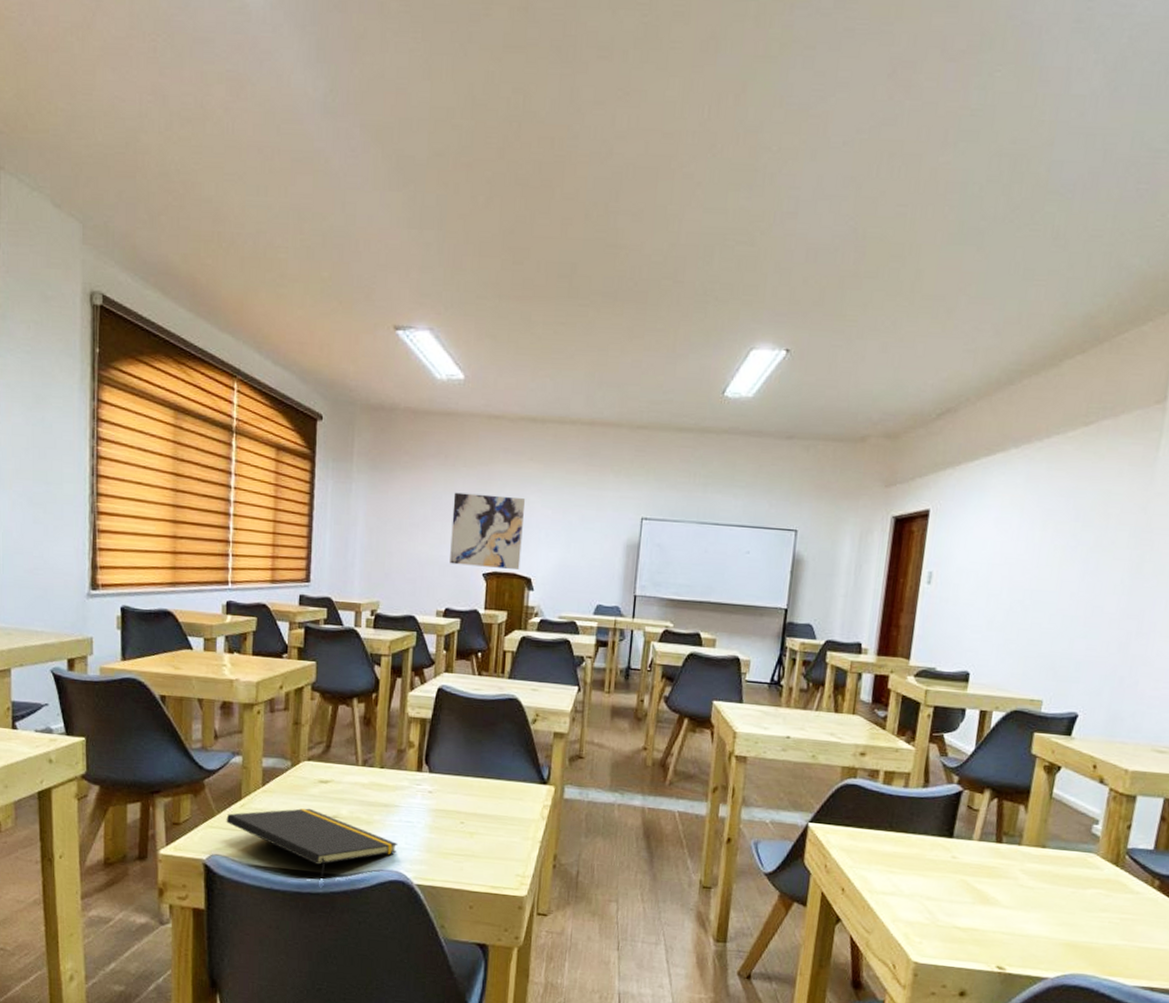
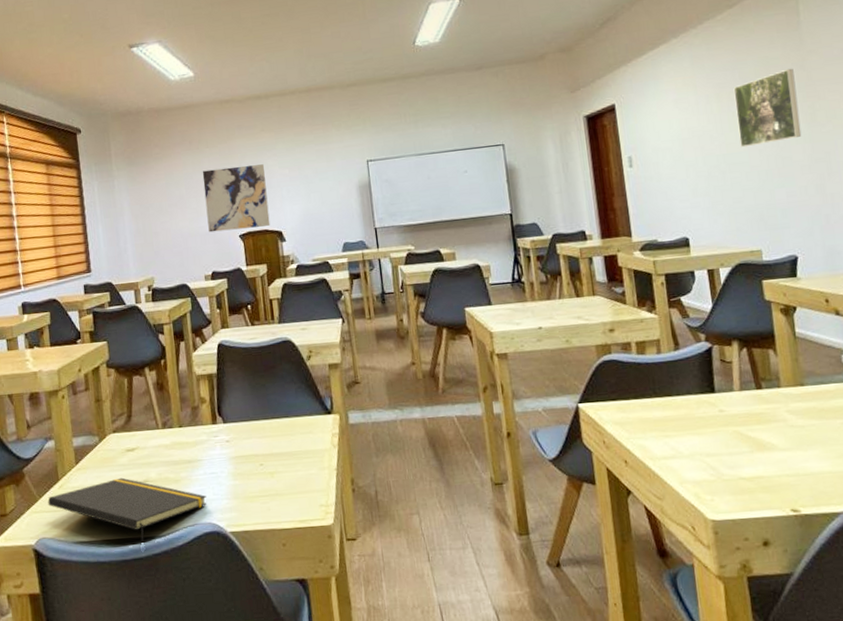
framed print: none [1052,508,1134,588] -> present [733,68,802,148]

